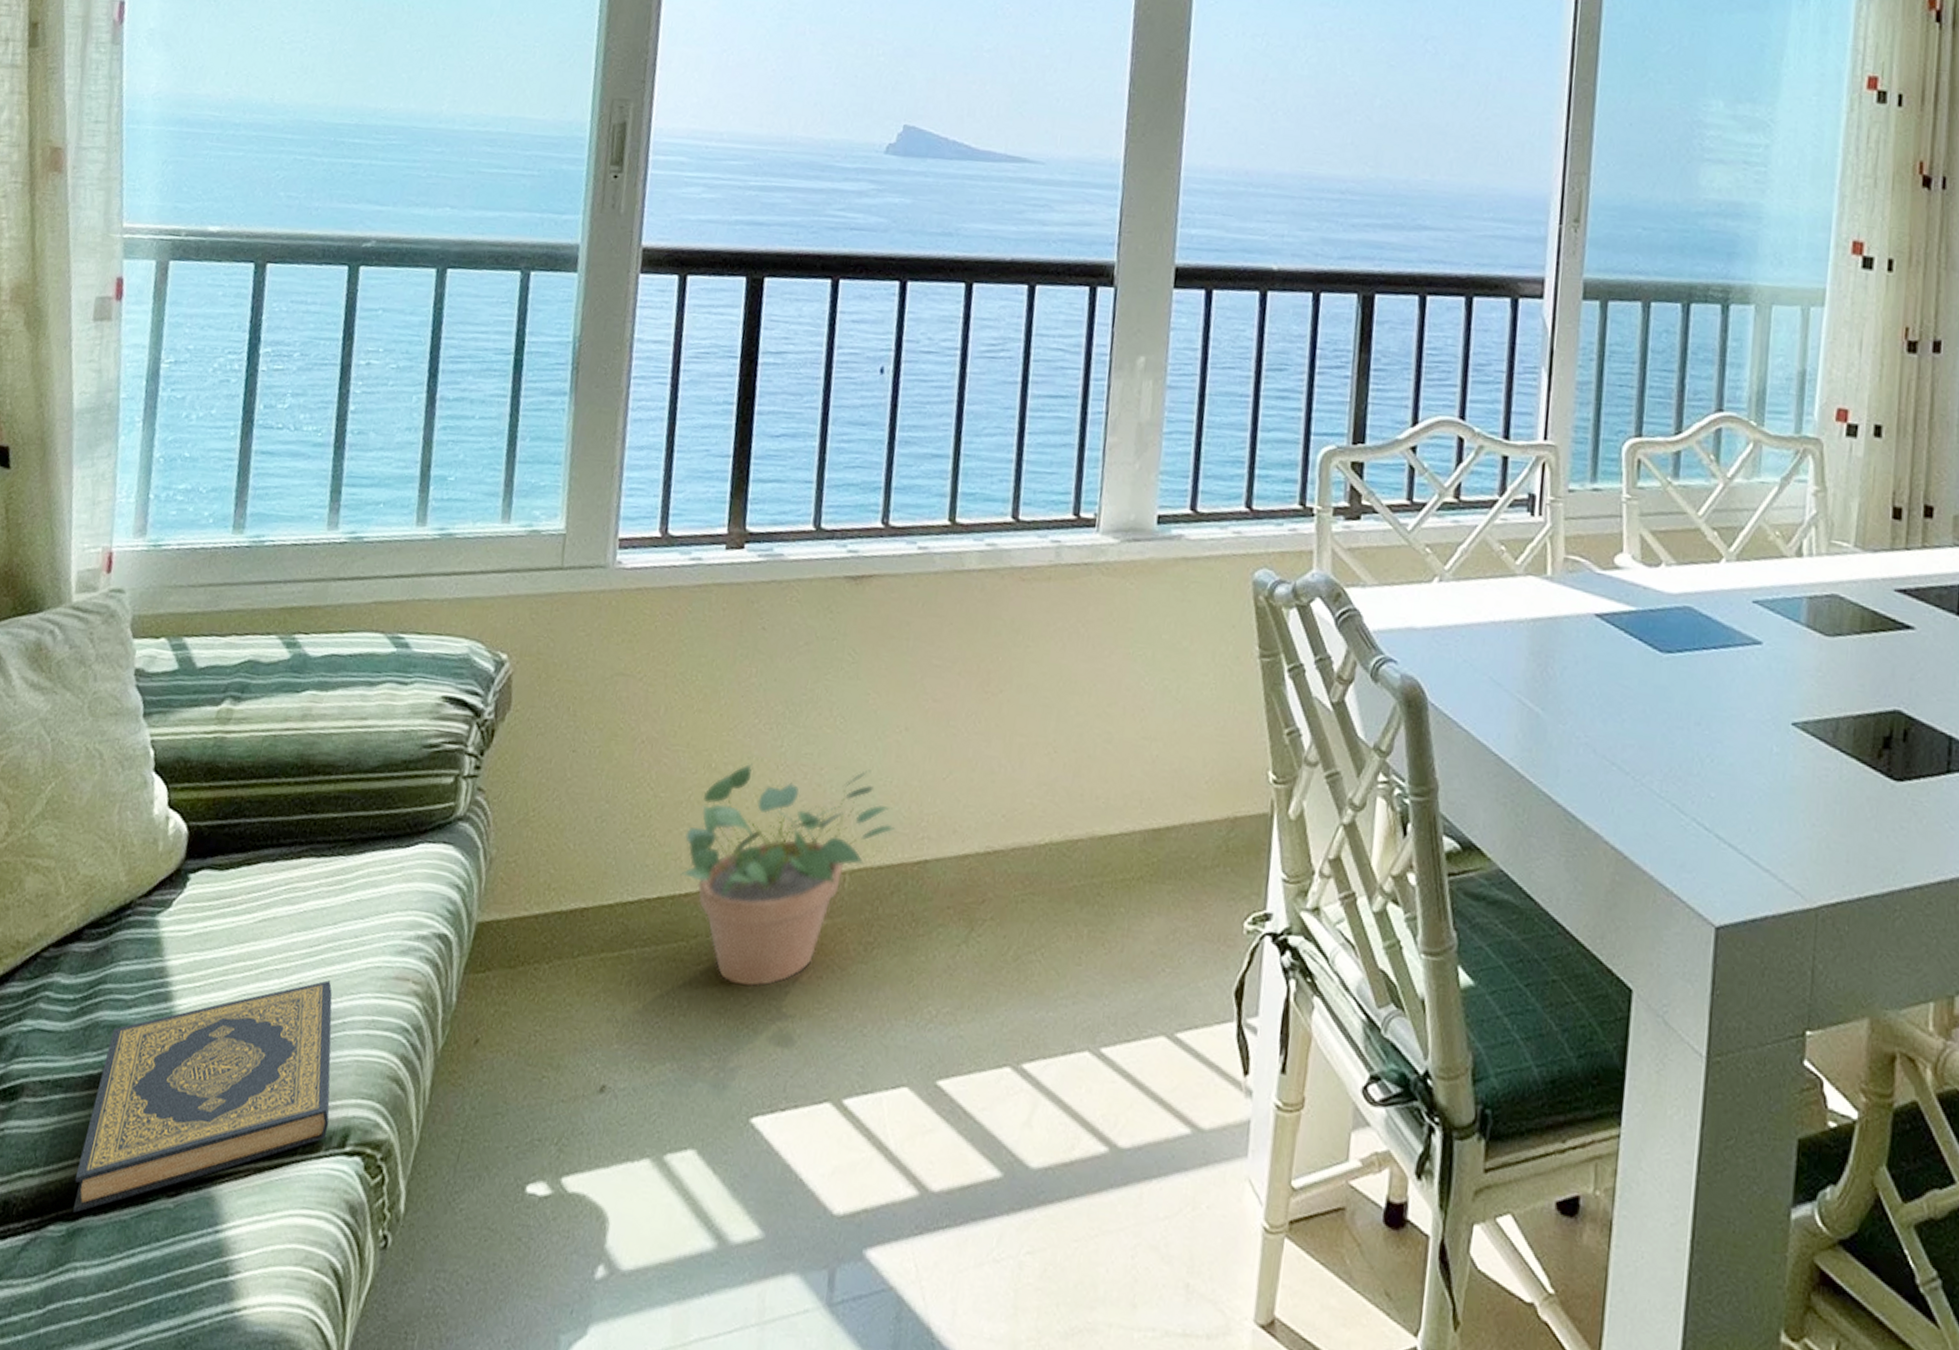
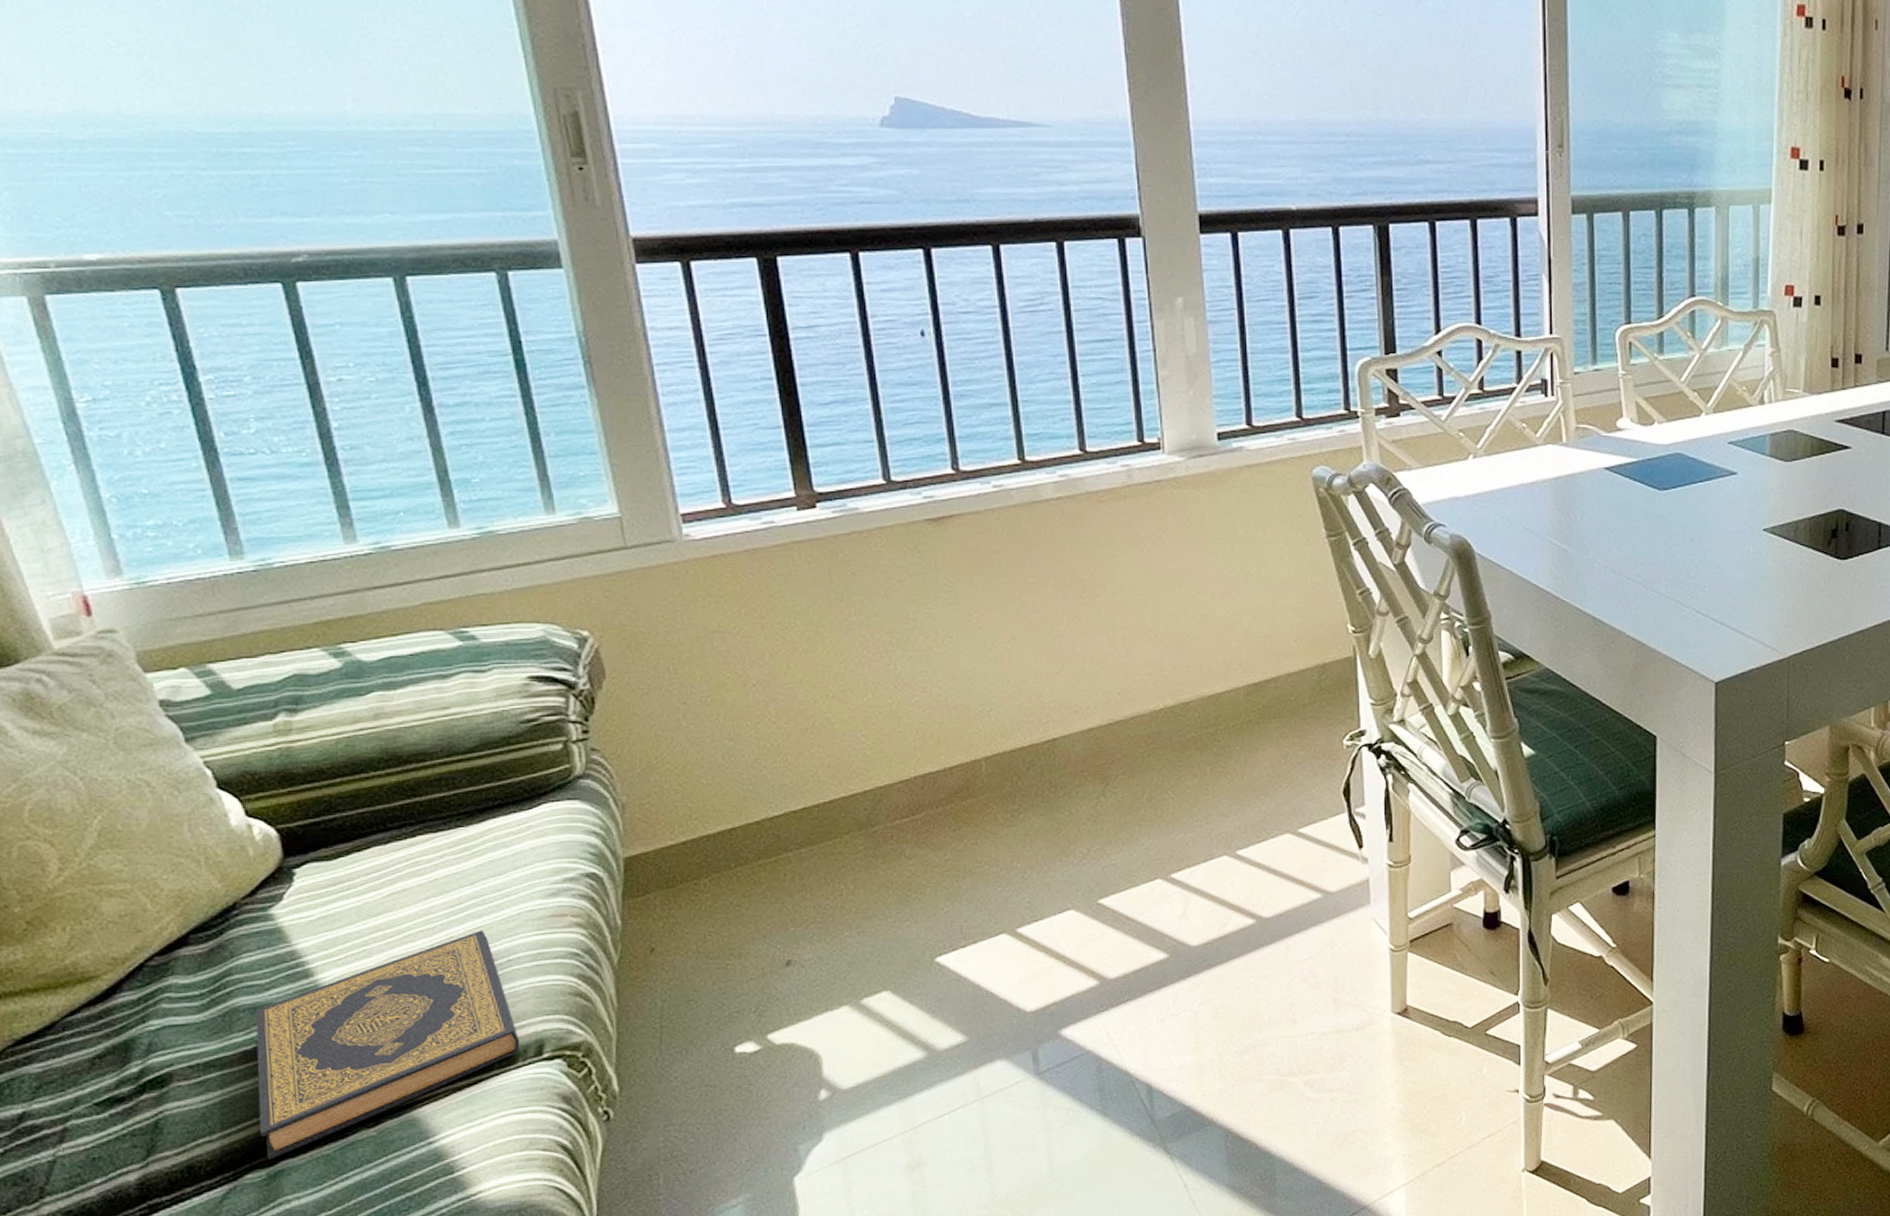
potted plant: present [680,763,896,987] -> none [818,676,1020,862]

